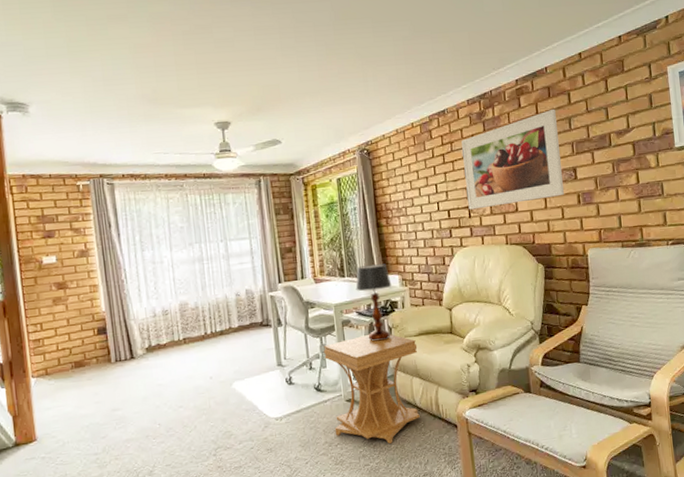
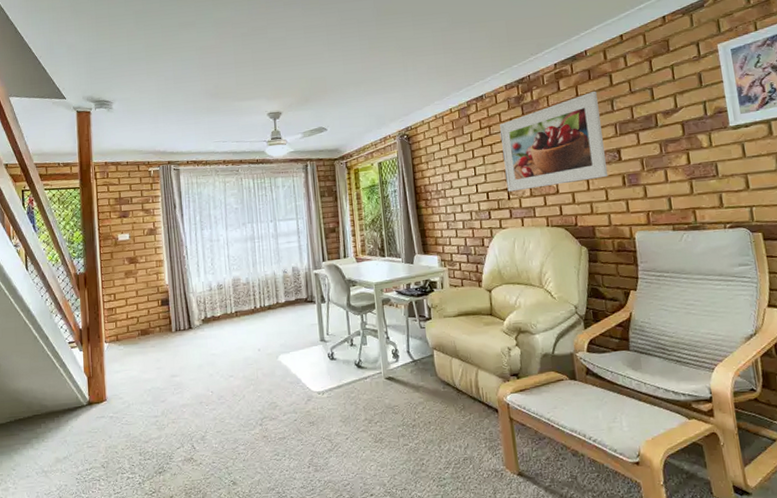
side table: present [323,334,420,444] -> none [364,313,460,424]
table lamp: present [355,264,392,342] -> none [395,244,431,321]

